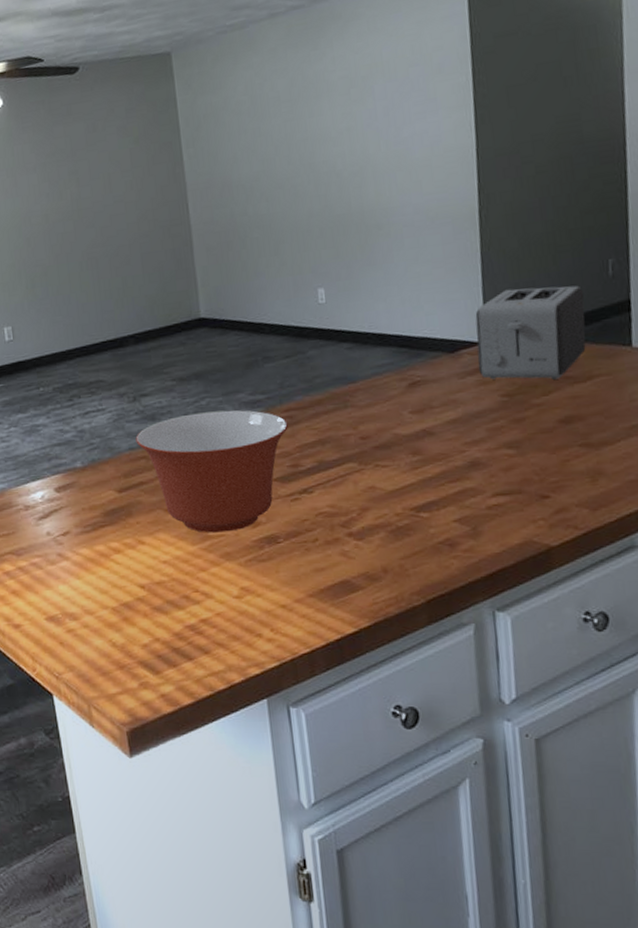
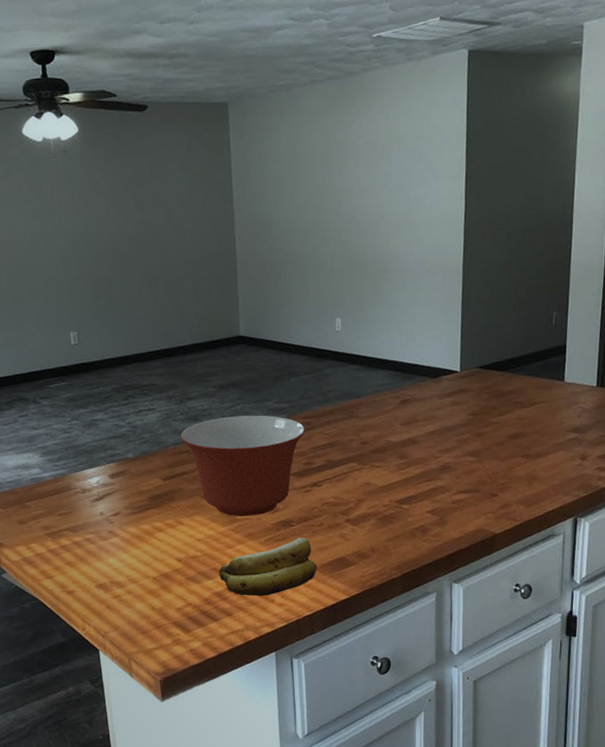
banana: none [191,556,314,630] -> present [219,537,317,597]
toaster: present [475,285,586,380] -> none [453,330,534,404]

